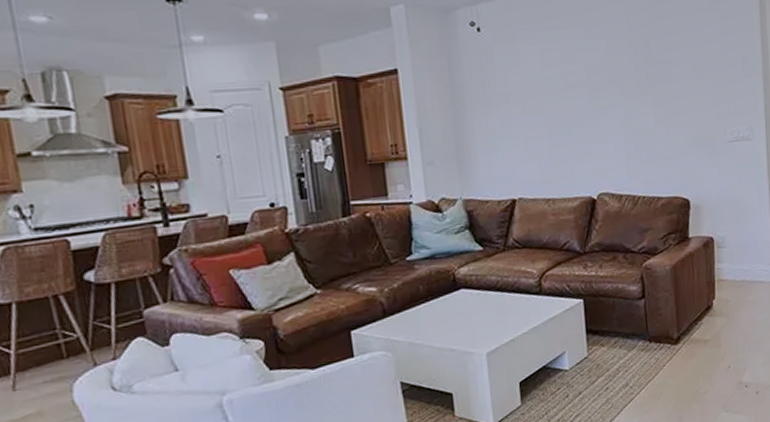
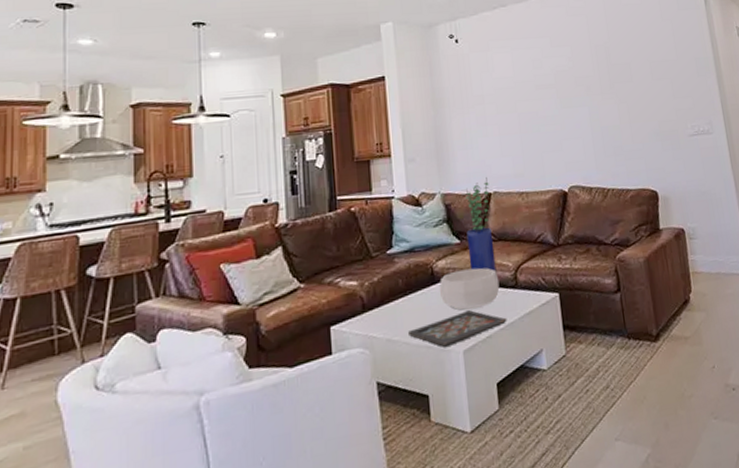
decorative tray: none [430,315,531,351] -> present [407,310,507,348]
decorative bowl: none [462,274,524,316] -> present [439,268,500,311]
vase: none [489,183,521,279] -> present [465,177,497,272]

